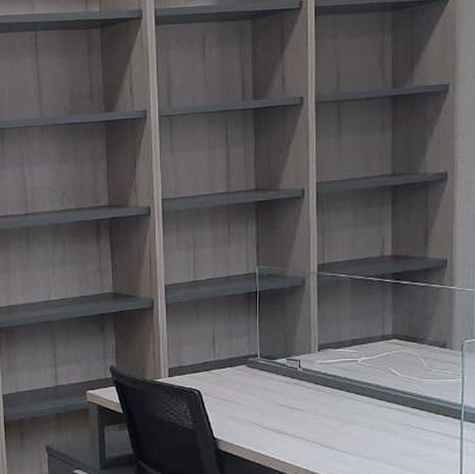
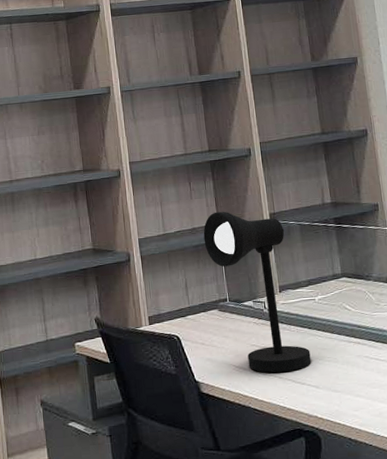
desk lamp: none [239,259,344,434] -> present [203,211,312,373]

